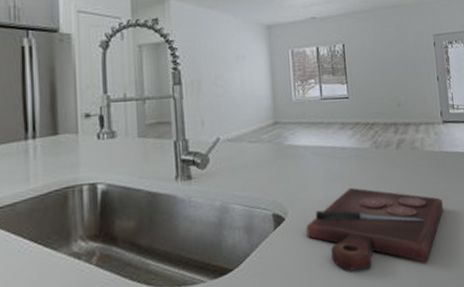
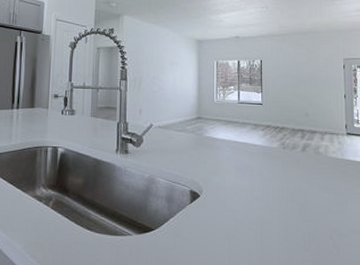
cutting board: present [306,188,443,271] -> none [217,179,342,252]

